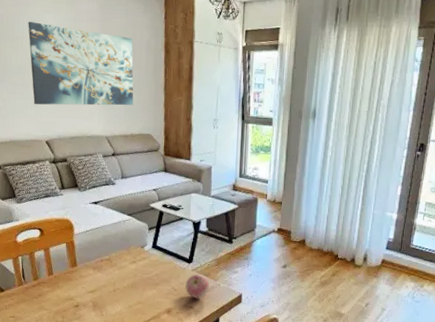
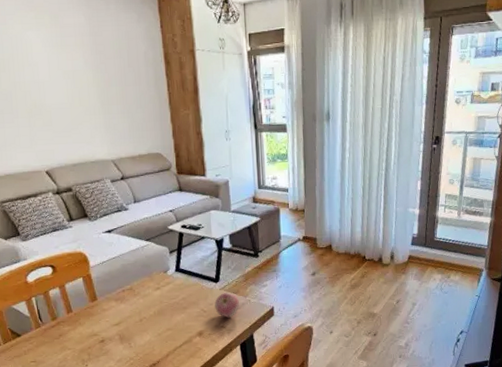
wall art: present [28,22,134,106] -> none [8,41,138,133]

